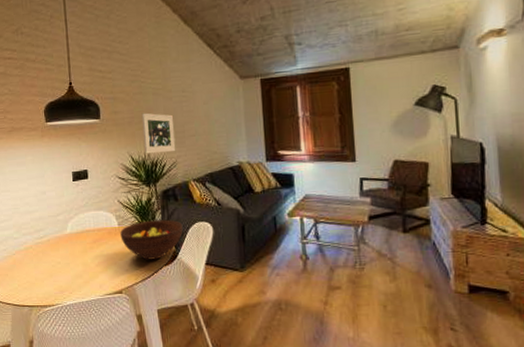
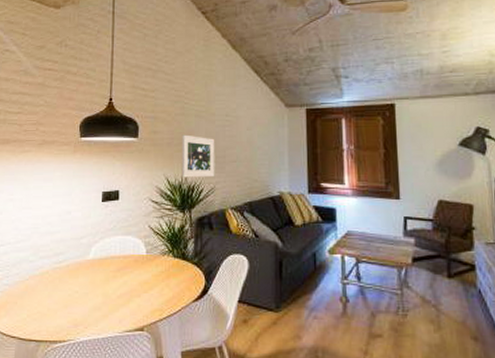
fruit bowl: present [120,219,183,260] -> none [148,249,217,294]

